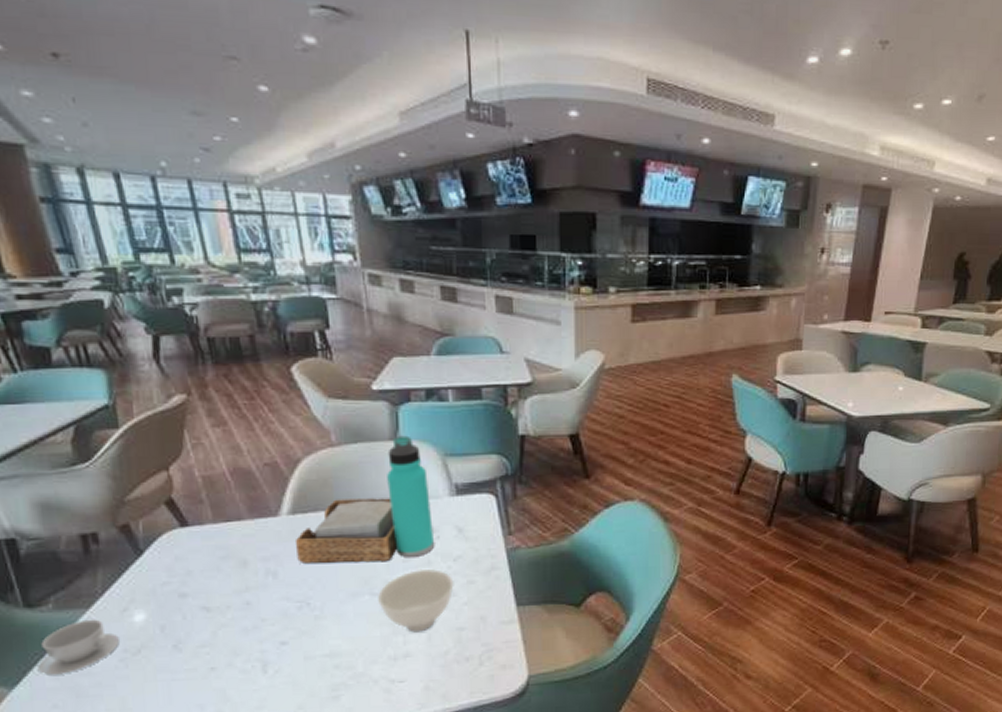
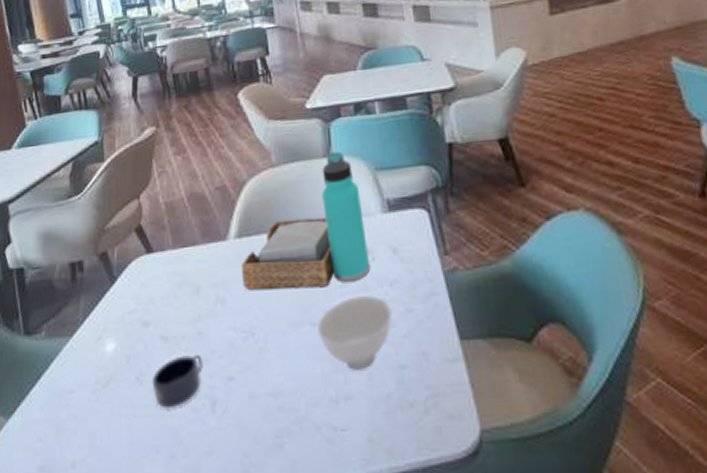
teacup: present [38,619,119,675] -> none [30,348,93,406]
mug: none [192,622,252,672] -> present [152,354,203,409]

